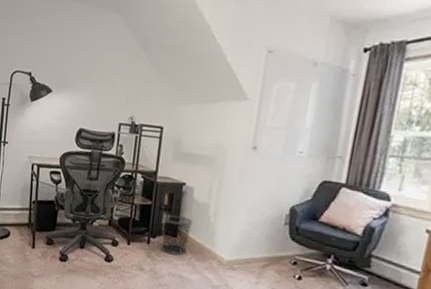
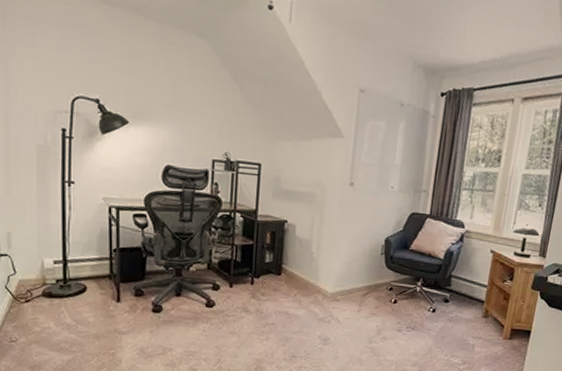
waste bin: present [161,215,194,255] -> none [265,253,297,293]

